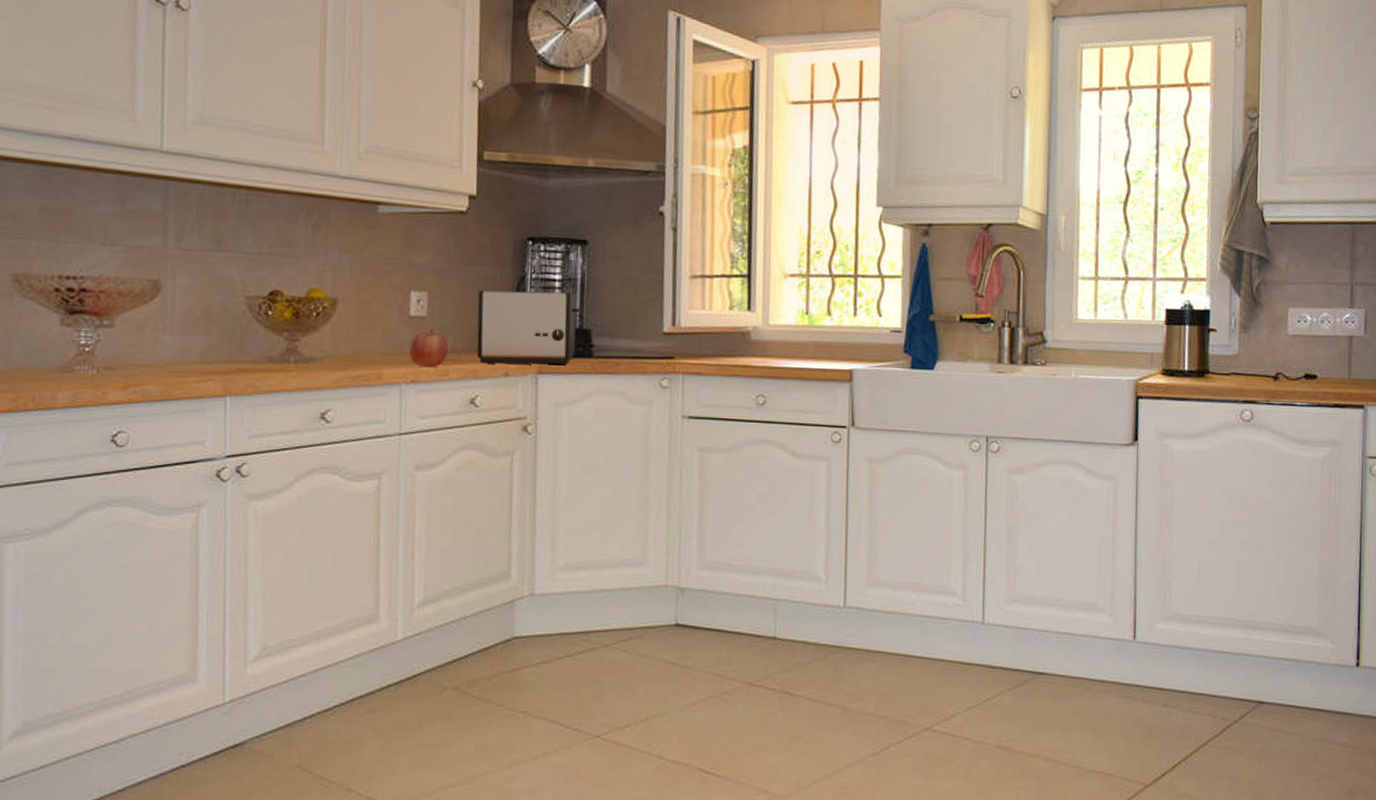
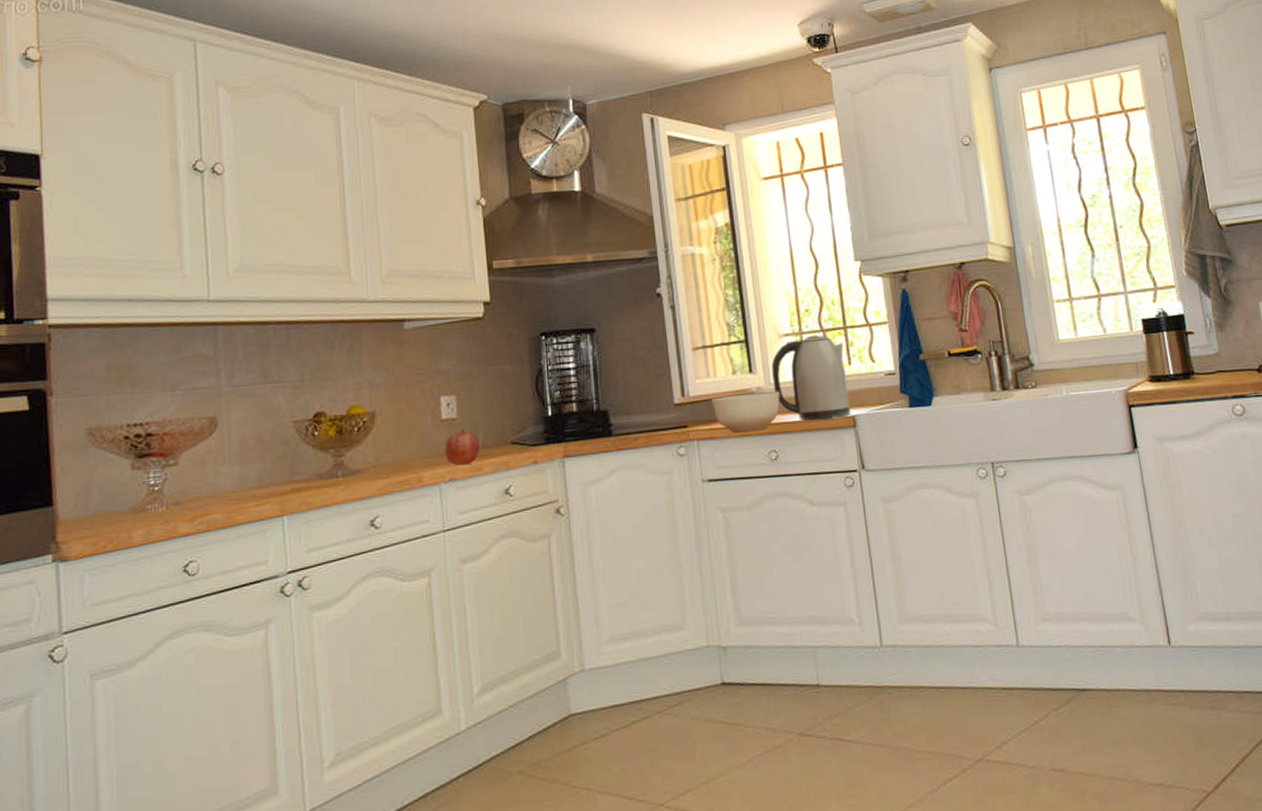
toaster: present [476,290,581,366] -> none [501,378,596,455]
bowl: none [703,331,776,373] -> present [711,391,780,434]
kettle: none [771,279,852,369] -> present [771,335,851,420]

